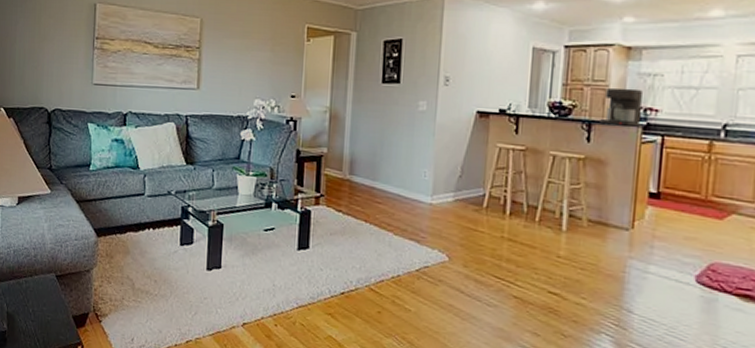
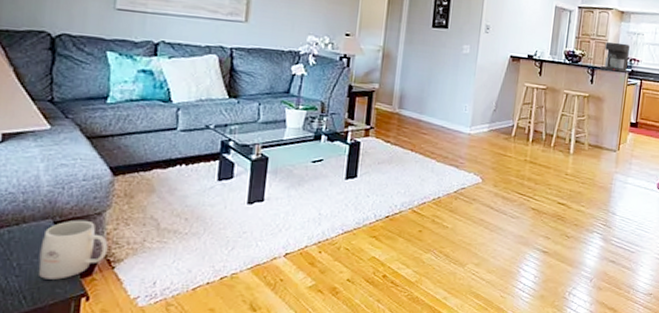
mug: none [46,275,96,328] -> present [38,220,109,280]

